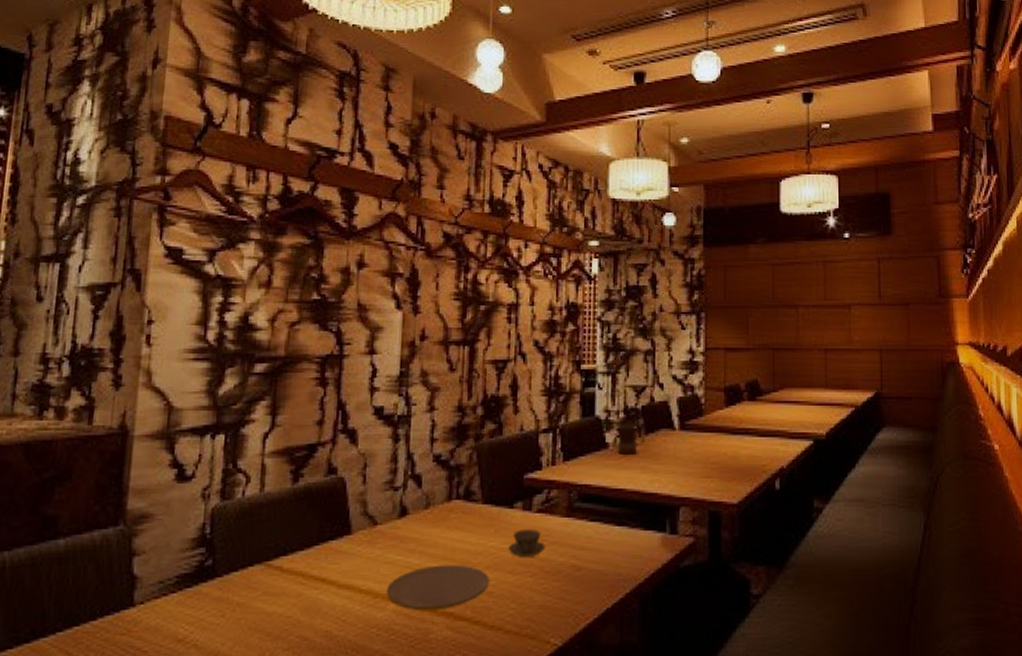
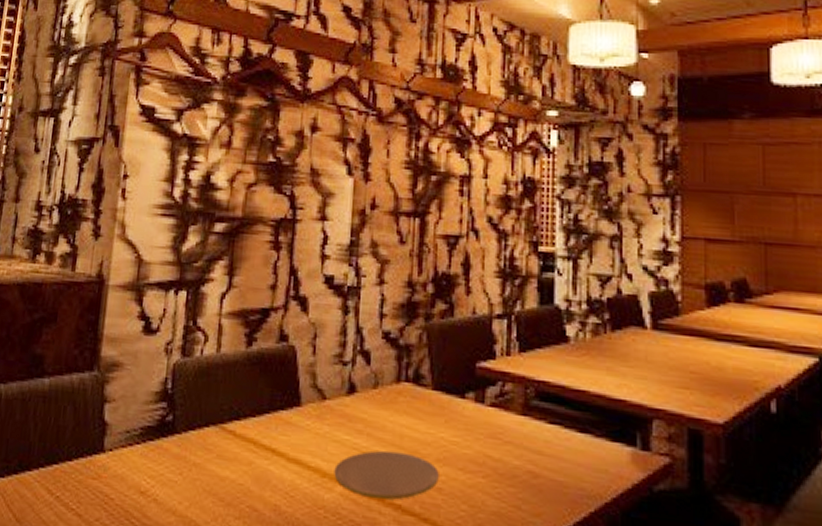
teacup: present [507,529,546,557] -> none [458,423,500,455]
beer mug: present [617,419,646,456] -> none [579,311,612,354]

